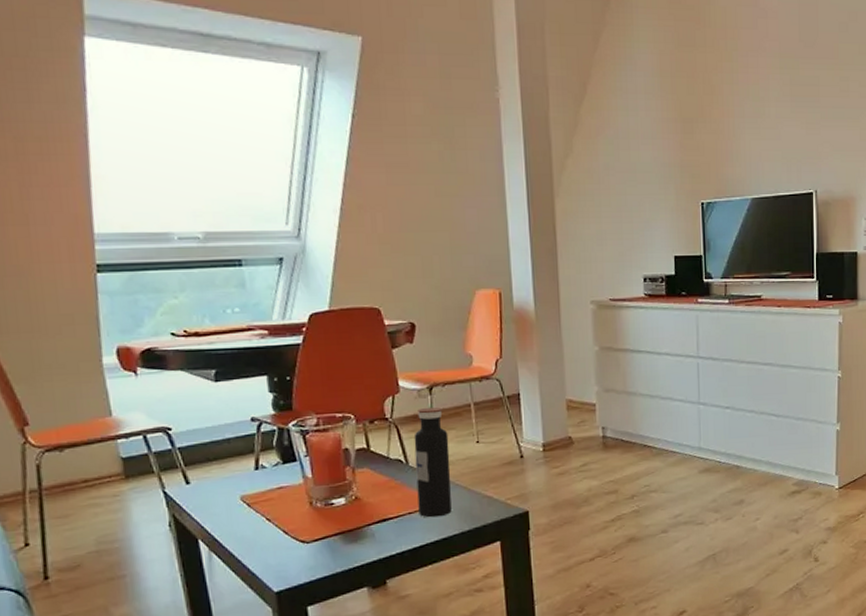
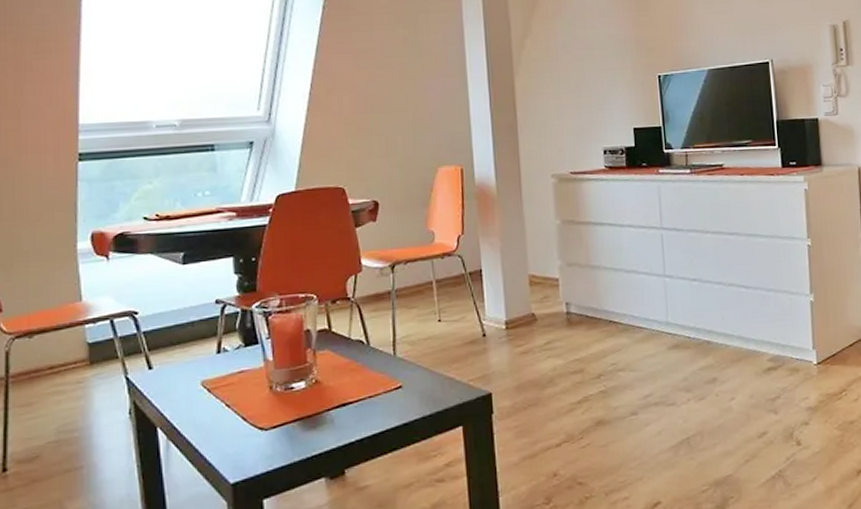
water bottle: present [414,407,452,518] -> none [375,286,413,402]

